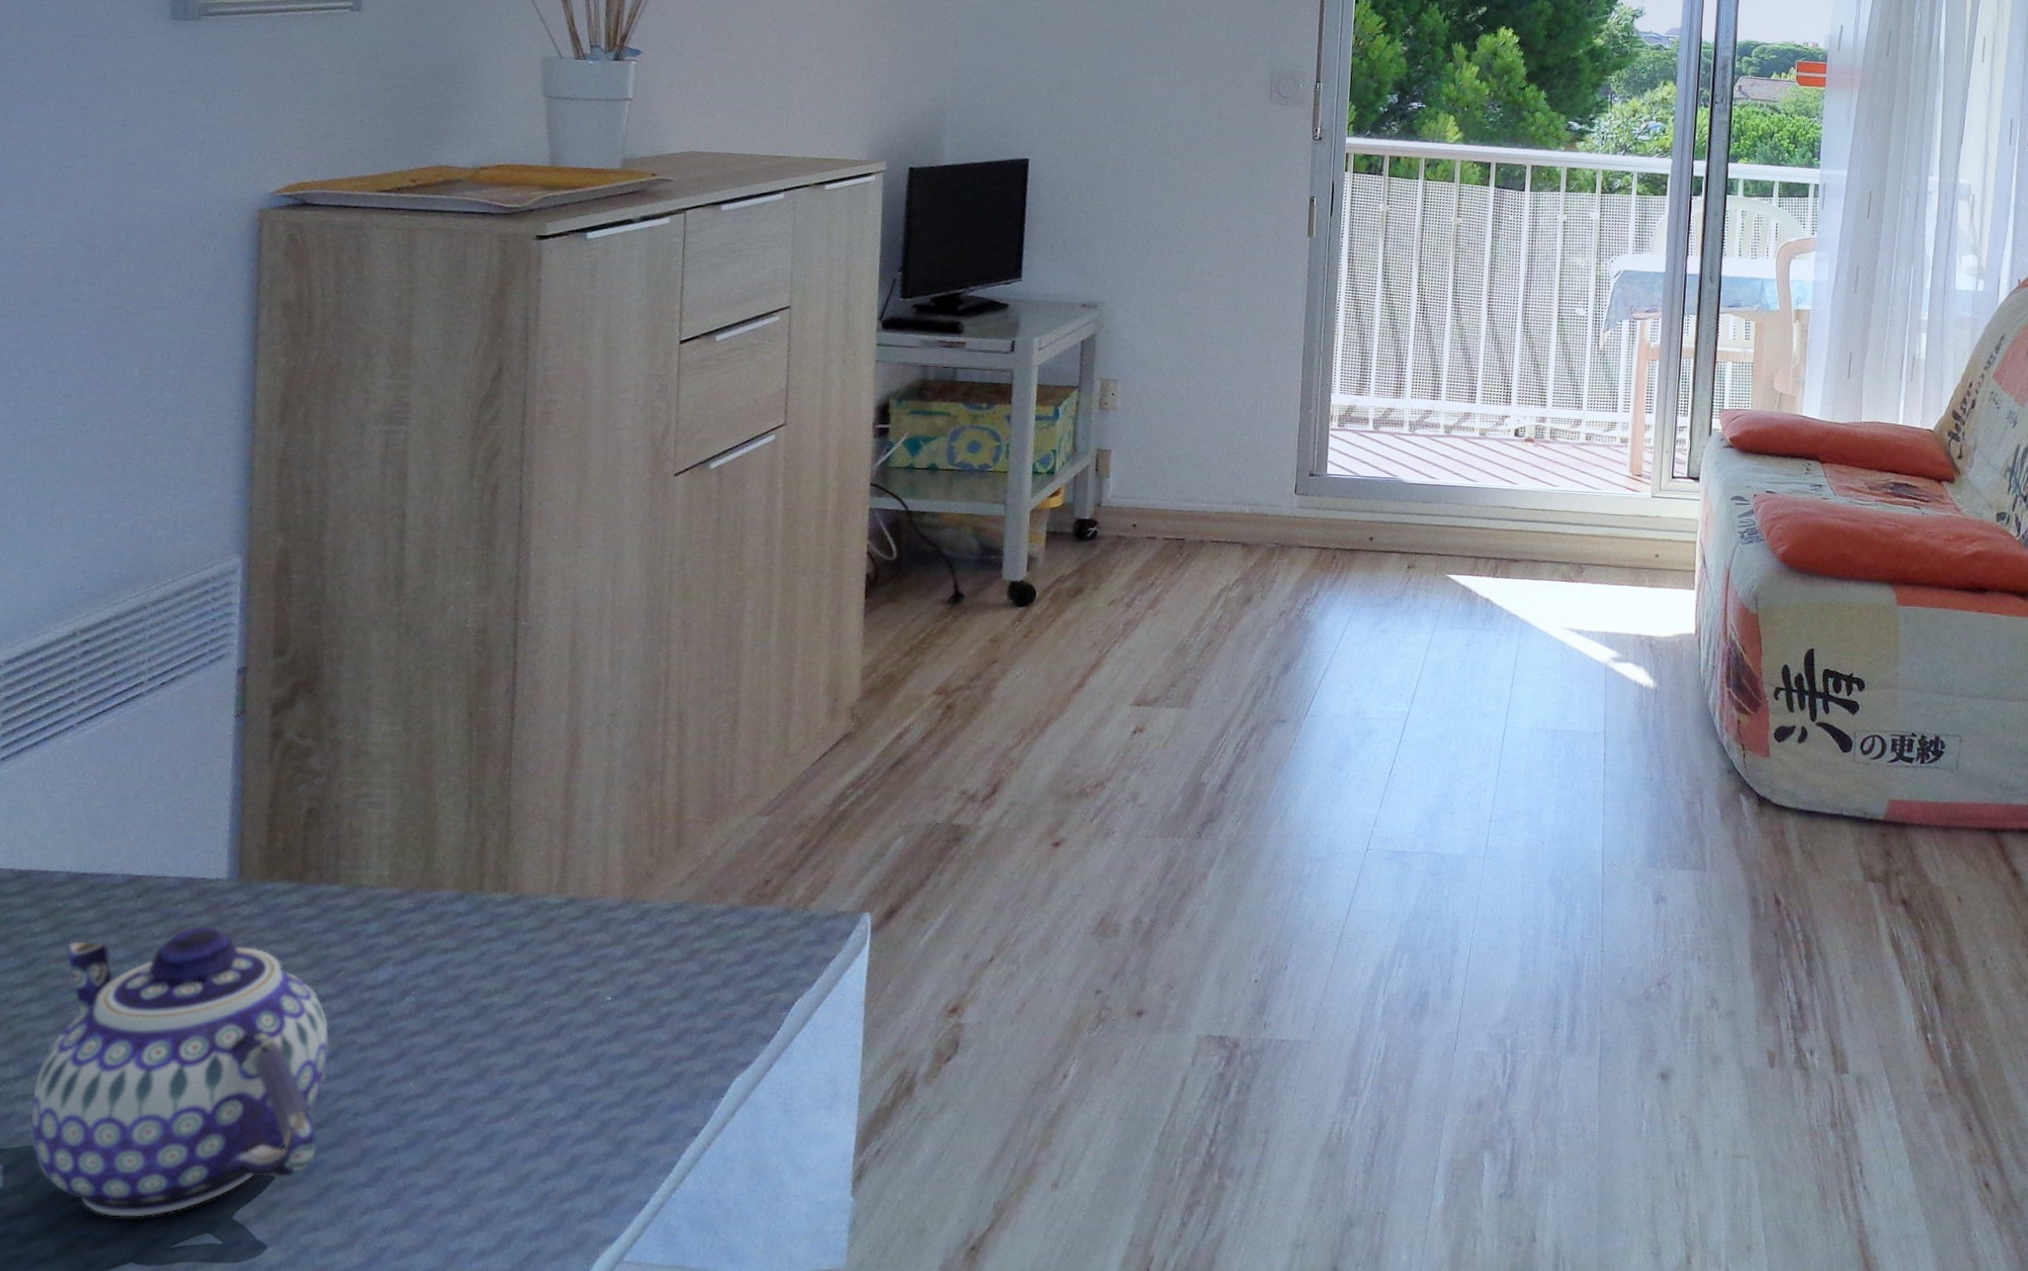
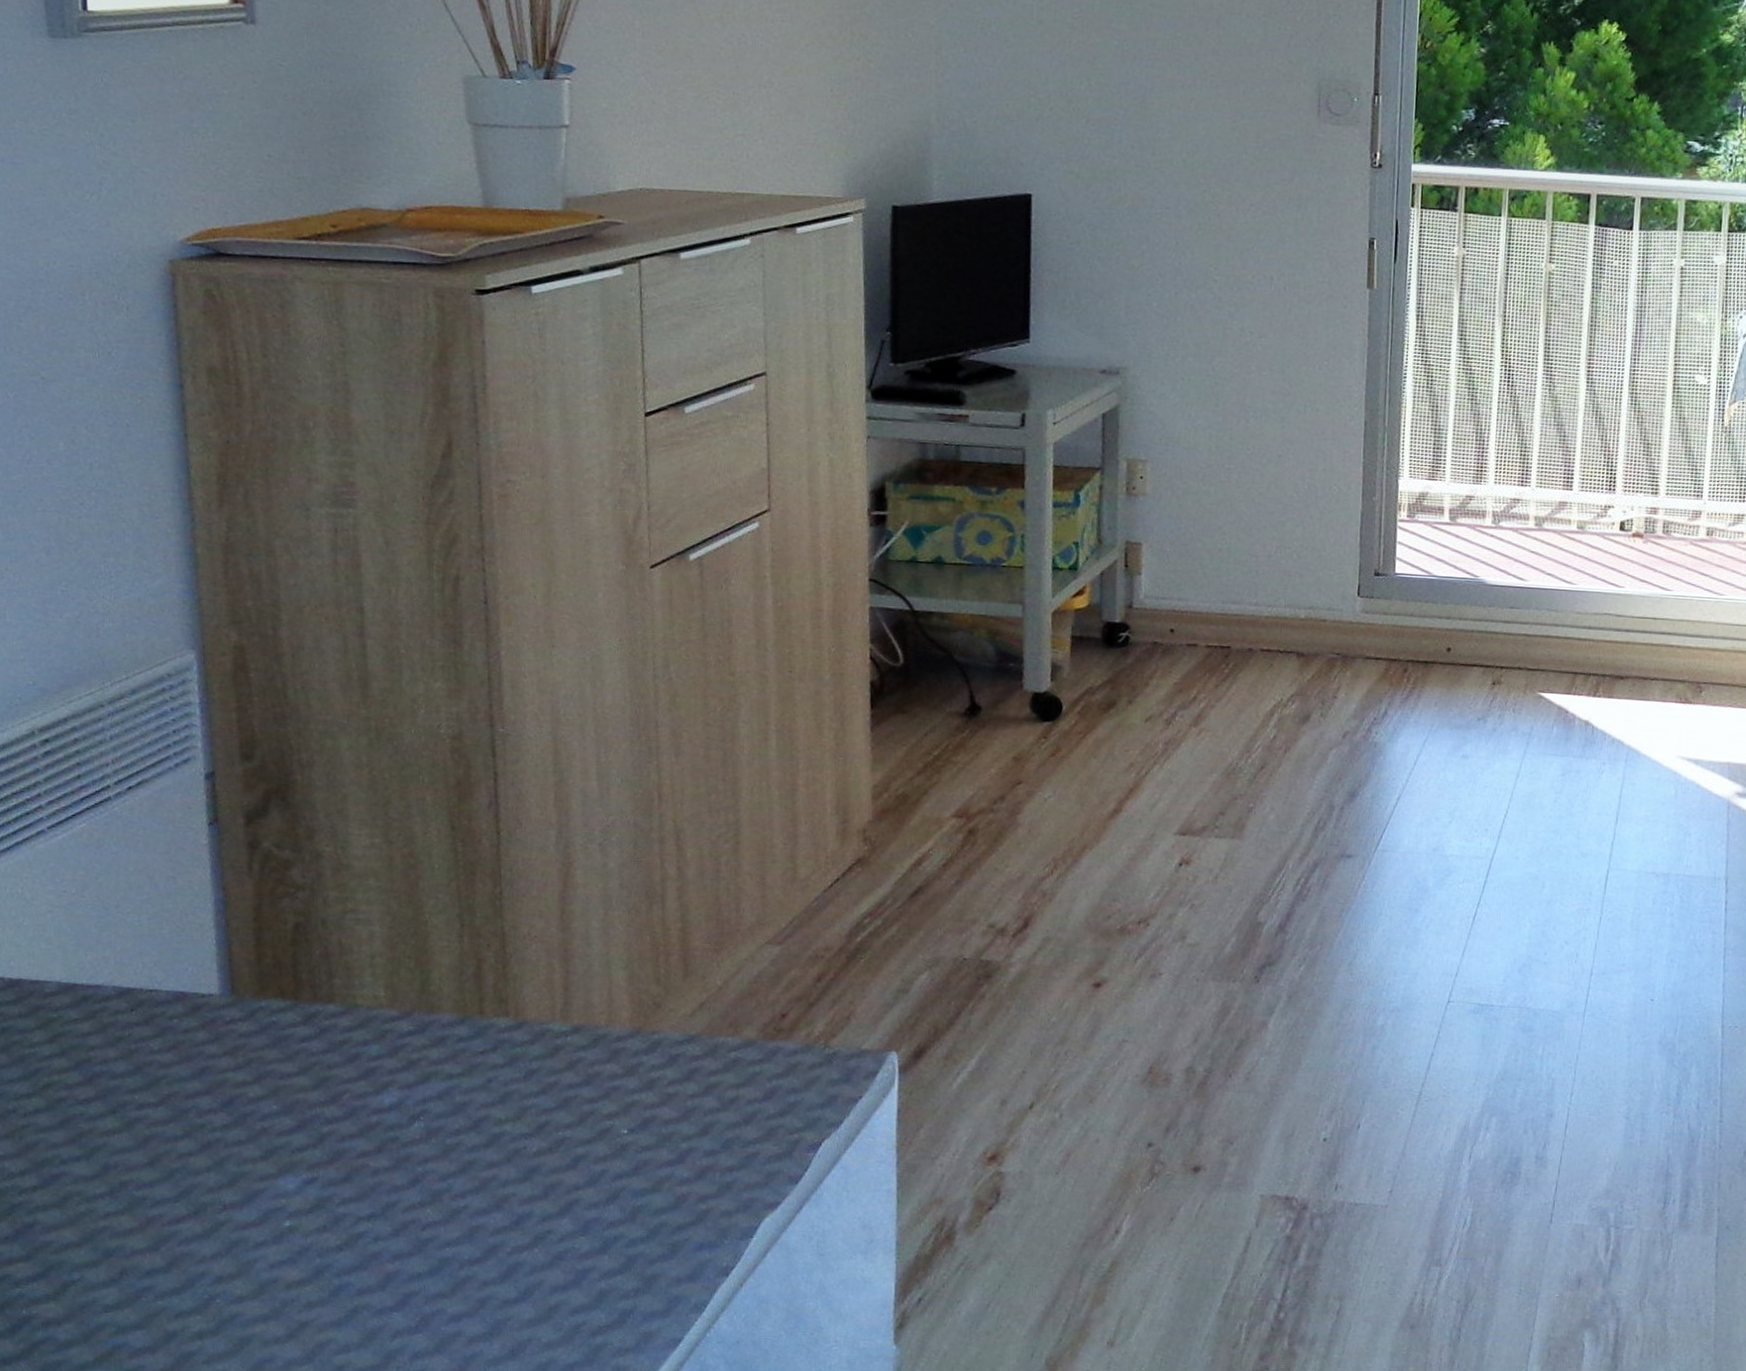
teapot: present [29,927,330,1218] -> none [51,1043,342,1330]

